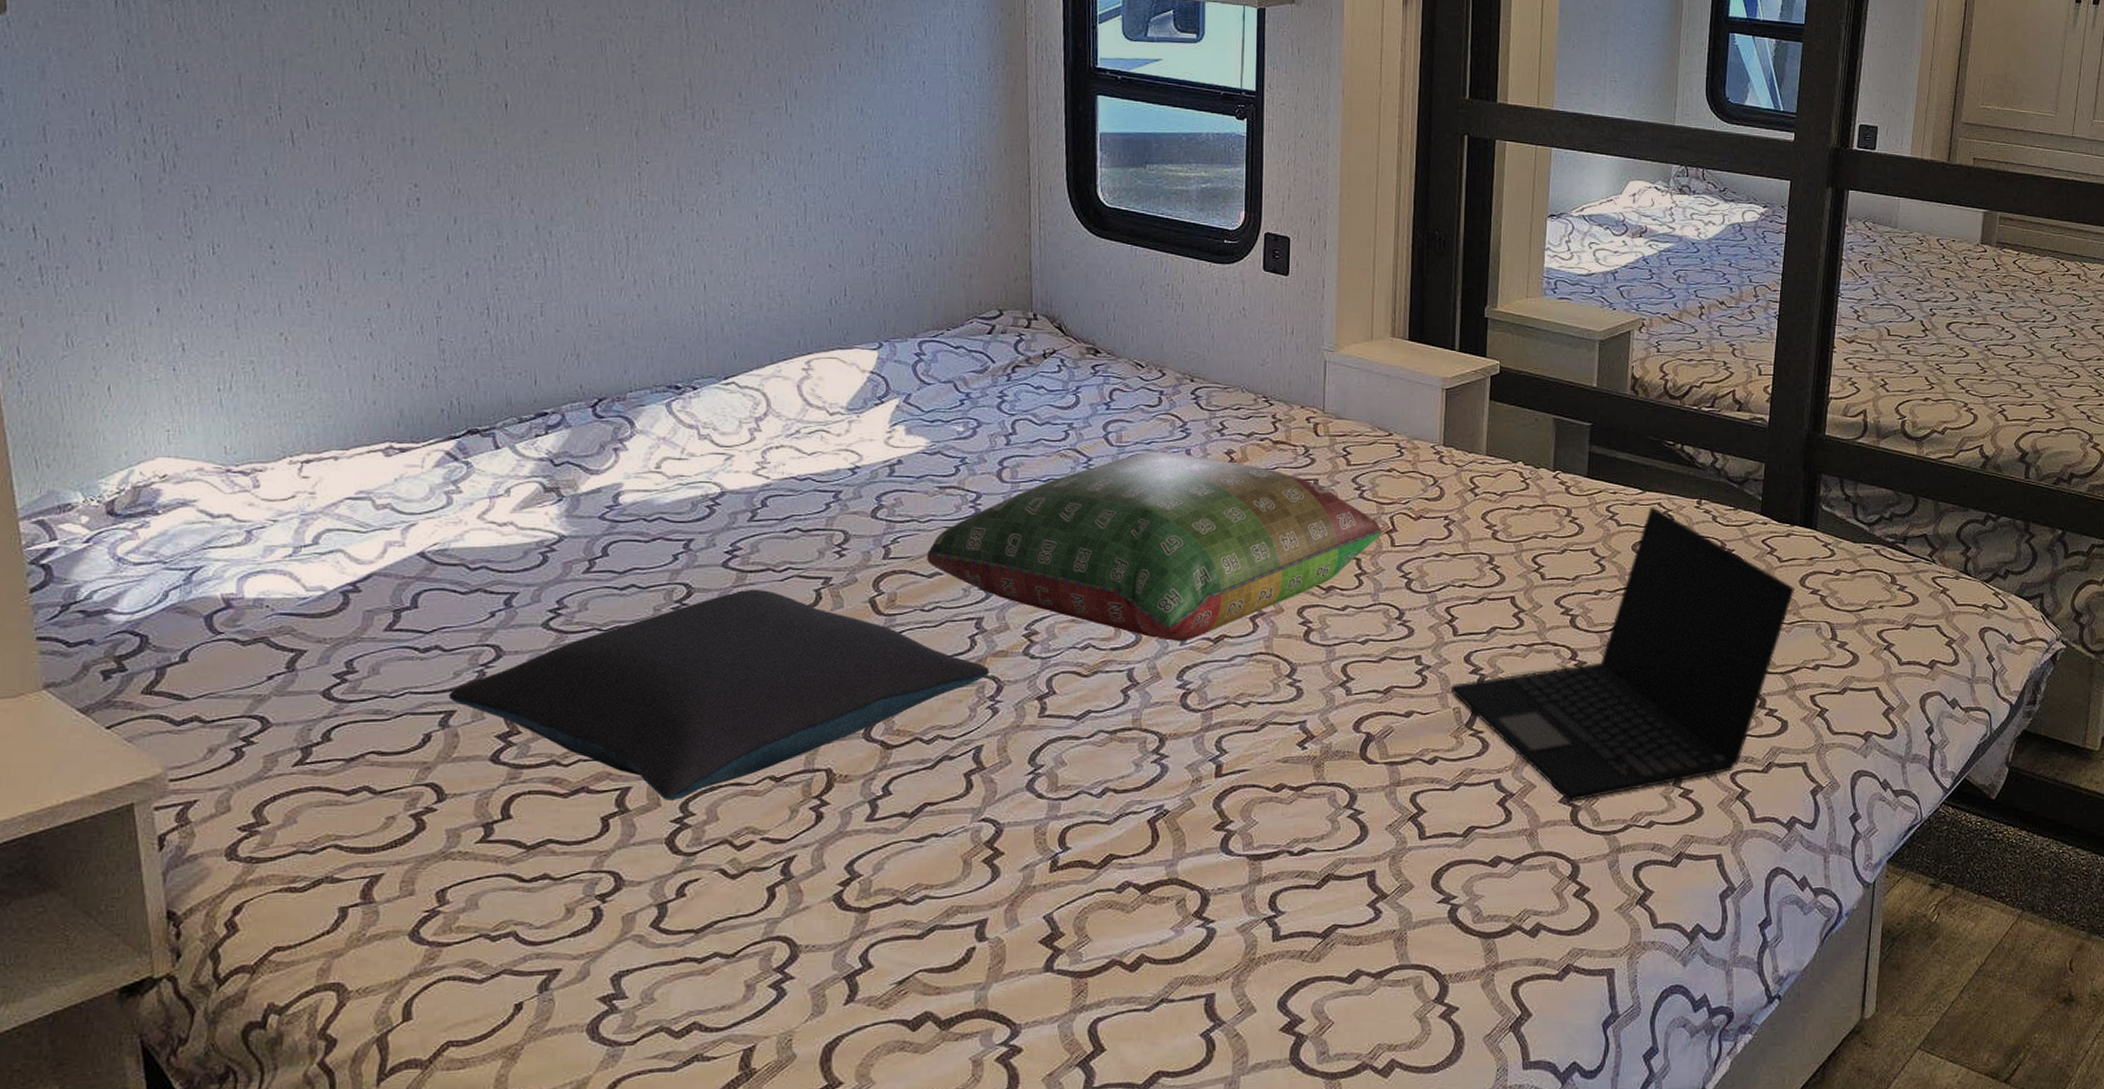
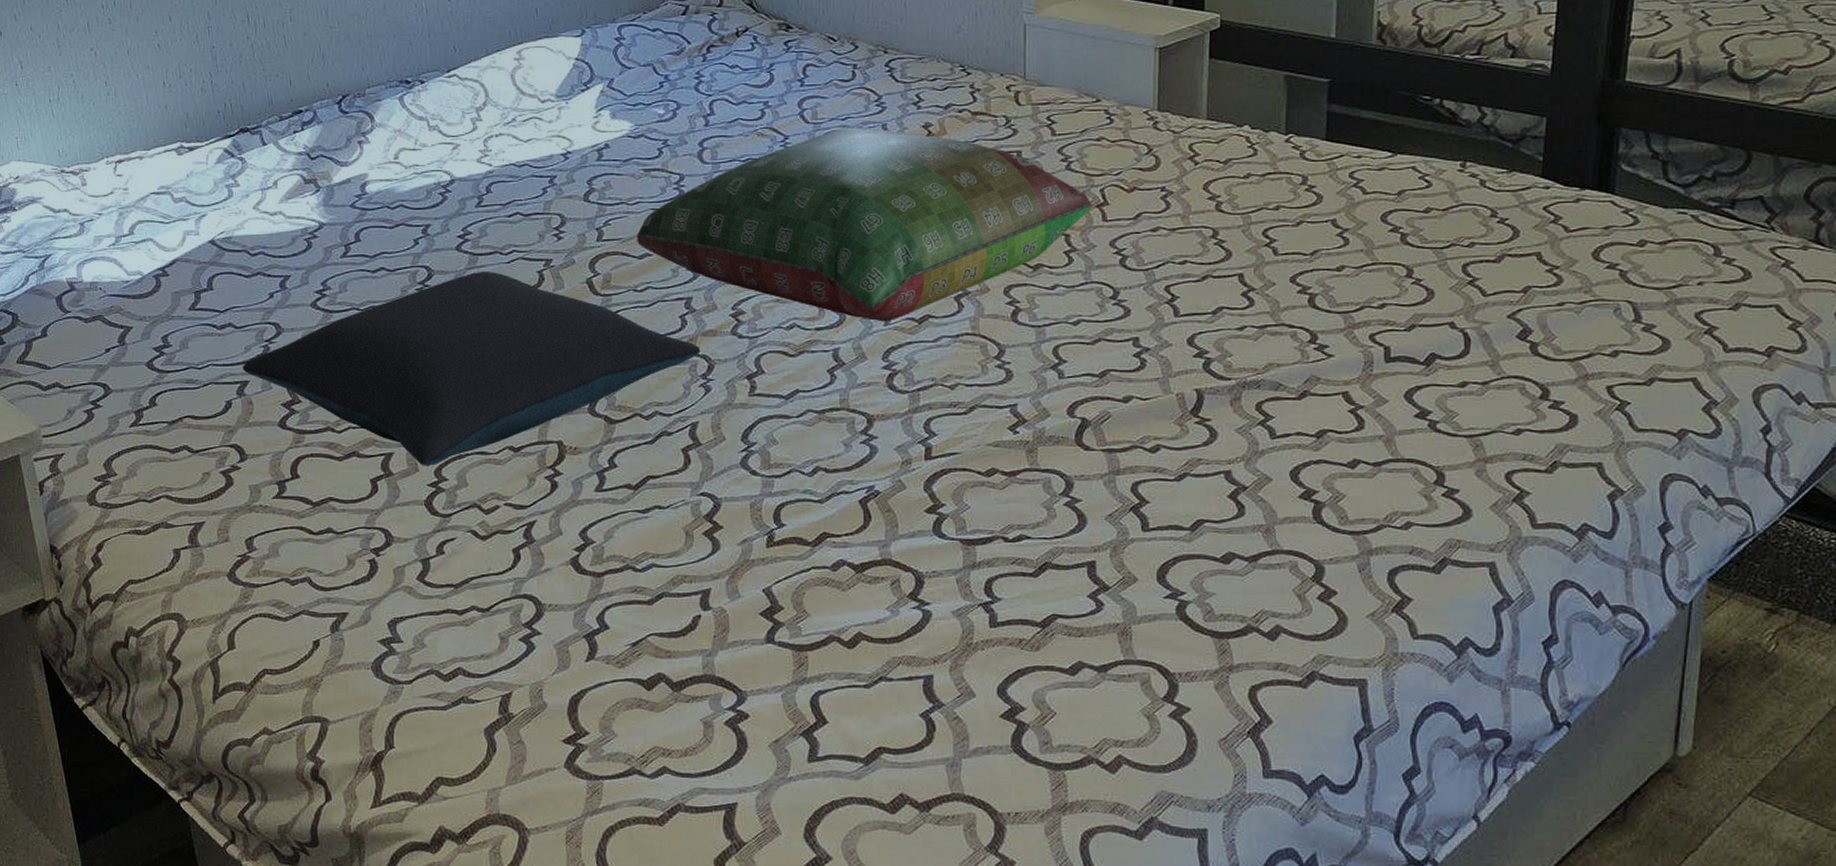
laptop: present [1450,507,1795,802] -> none [1172,172,1587,498]

